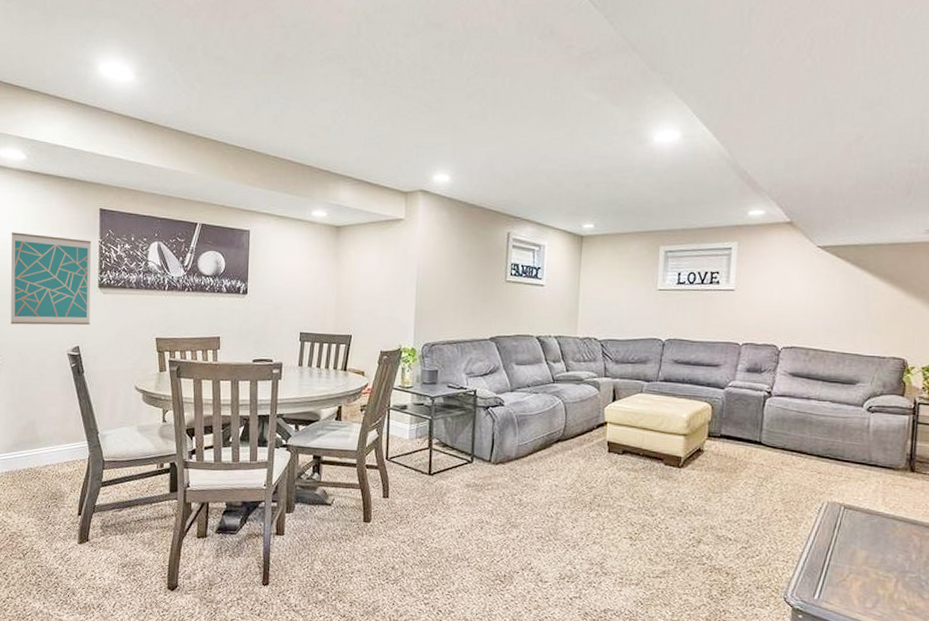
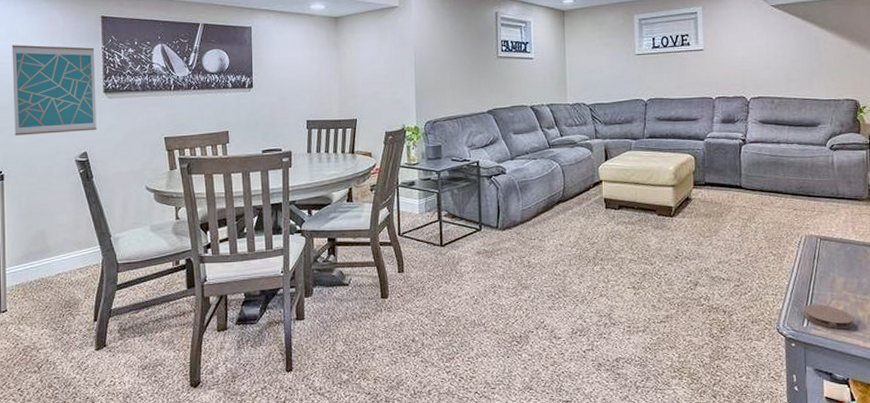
coaster: none [815,575,872,607] -> present [803,304,854,330]

